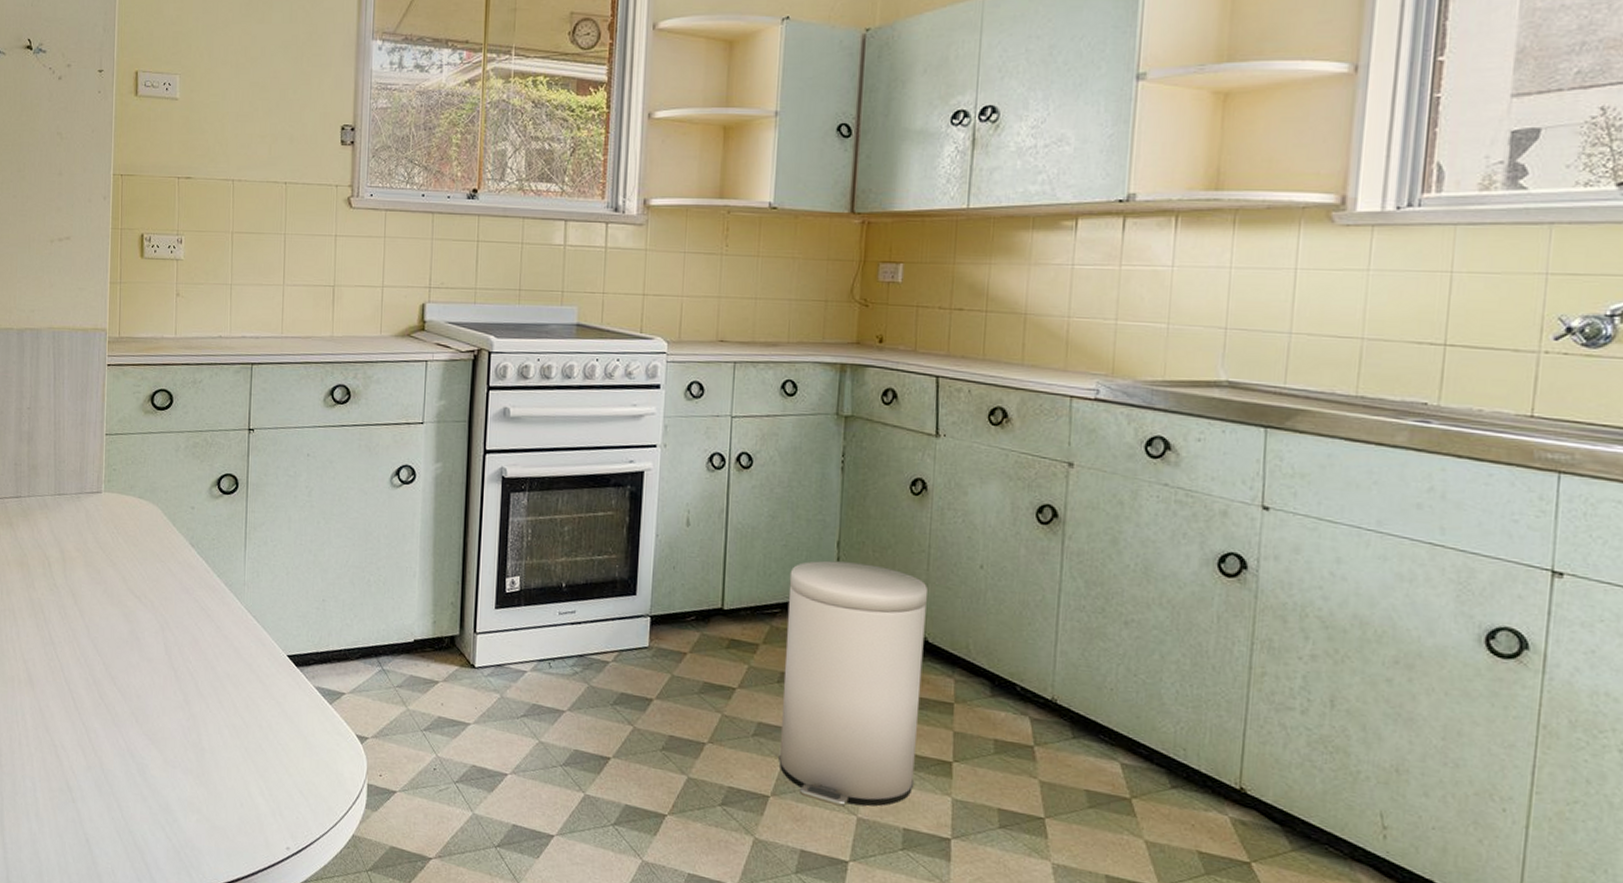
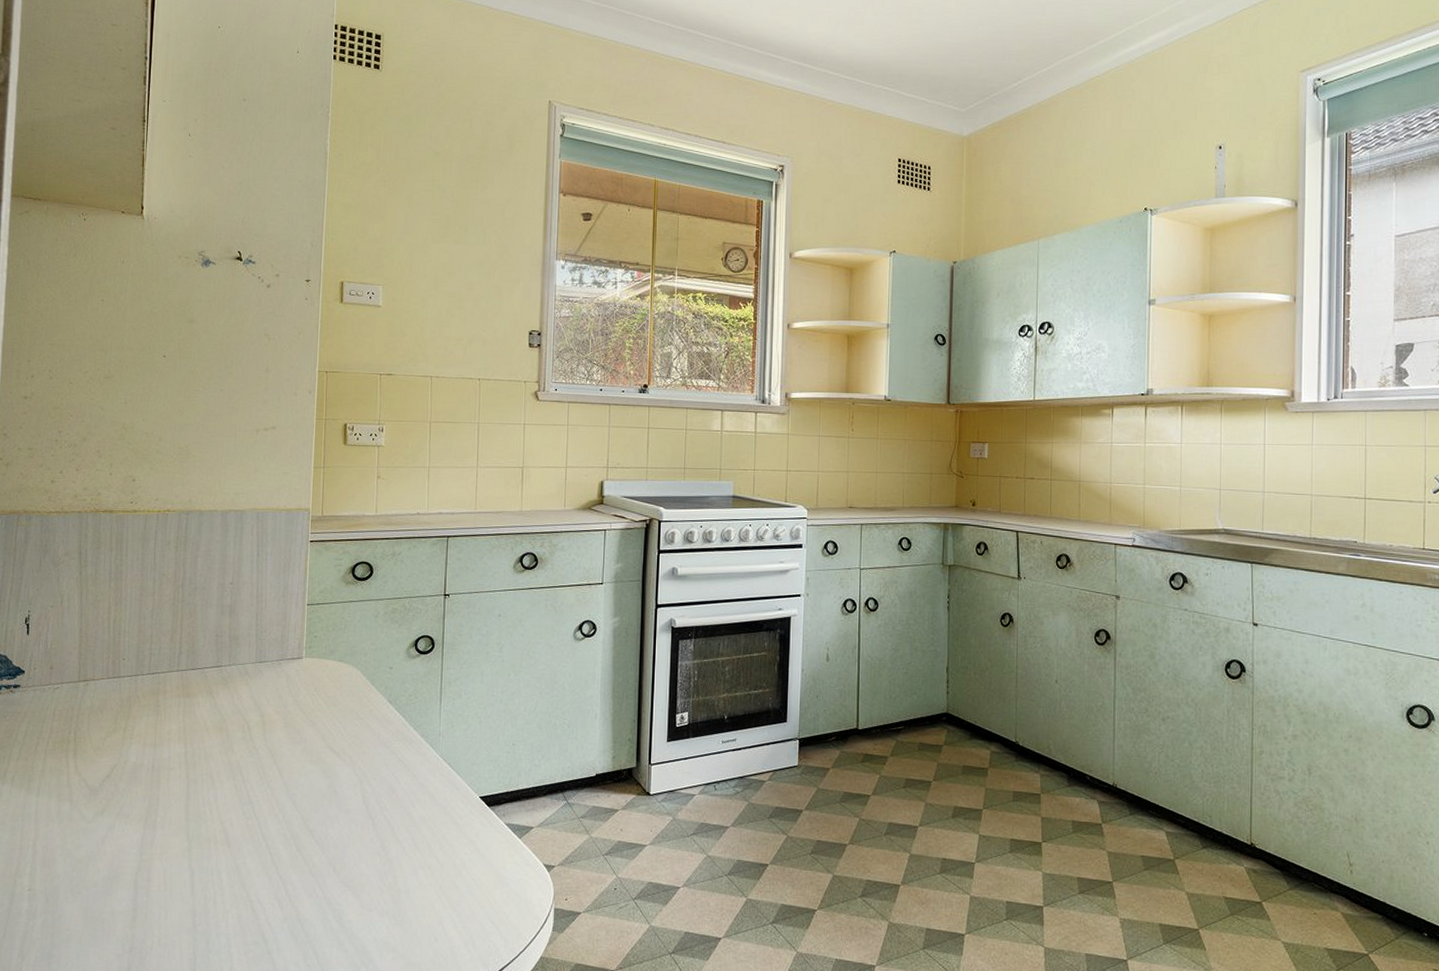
pedal bin: present [779,560,927,808] -> none [906,683,1017,889]

